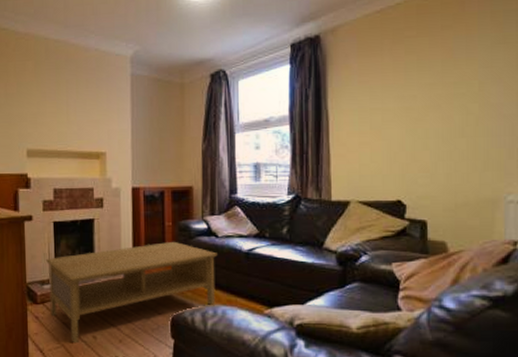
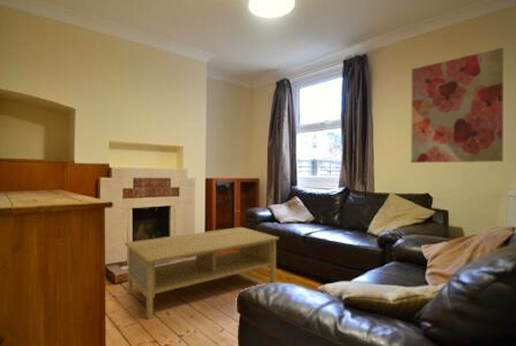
wall art: none [376,15,502,165] -> present [411,48,504,164]

